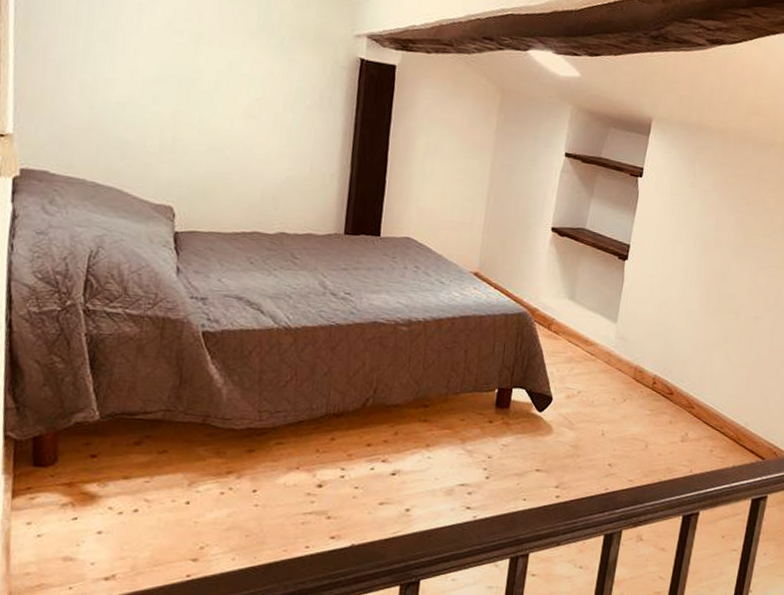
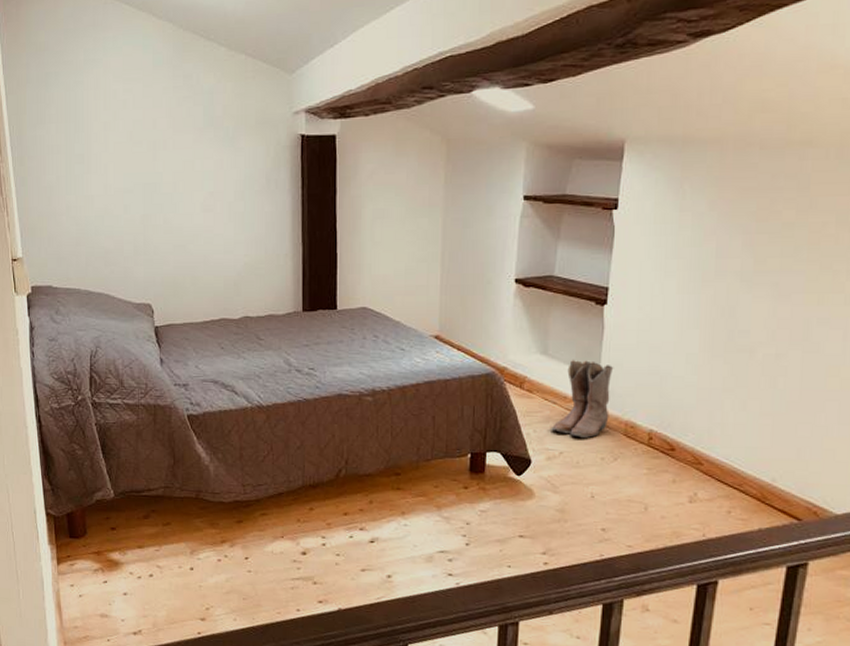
boots: none [572,306,630,379] -> present [551,359,614,438]

